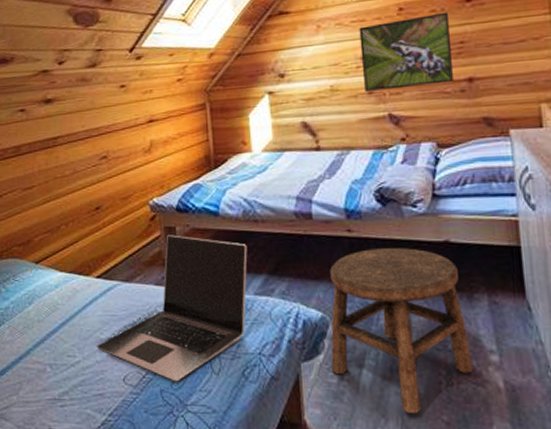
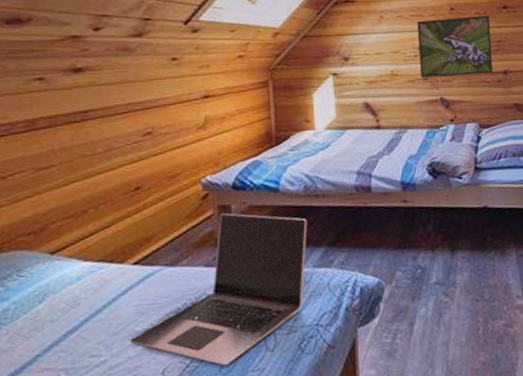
stool: present [330,248,474,414] -> none [386,214,505,361]

